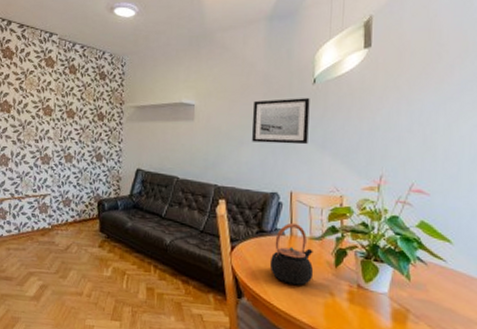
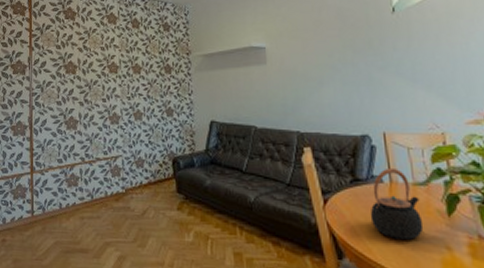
wall art: present [252,98,310,145] -> none [328,29,396,81]

